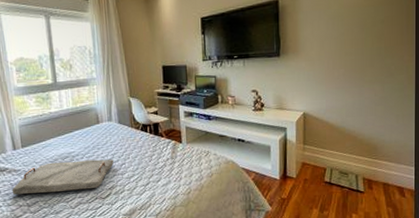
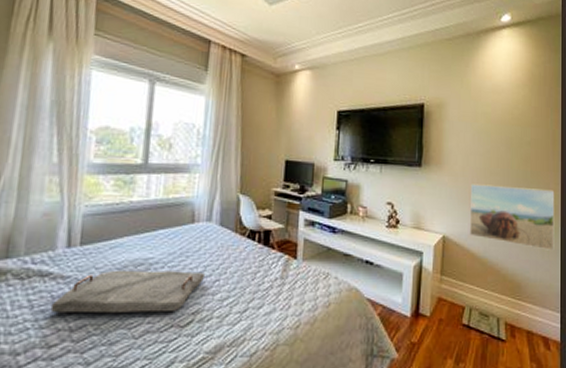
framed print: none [326,61,409,116] -> present [469,183,555,251]

